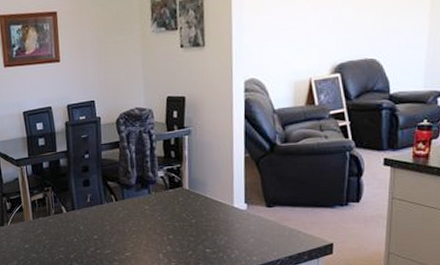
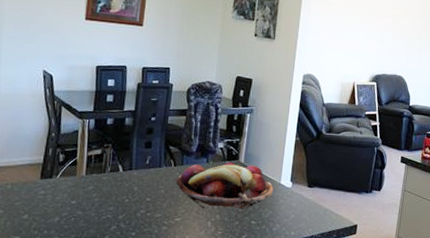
fruit basket: none [118,190,226,241] -> present [174,162,273,209]

